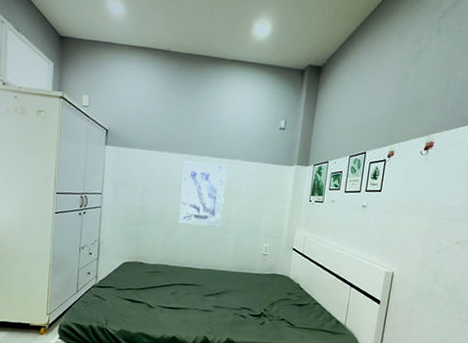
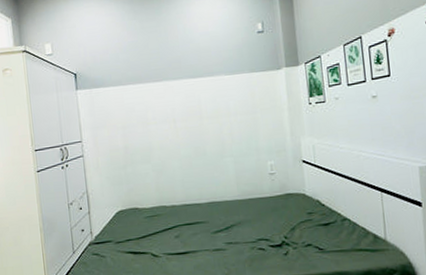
wall art: present [179,161,227,227] -> none [161,83,216,157]

